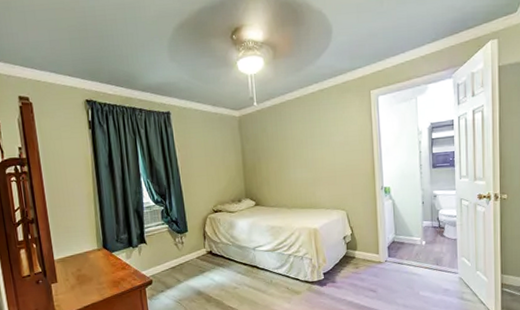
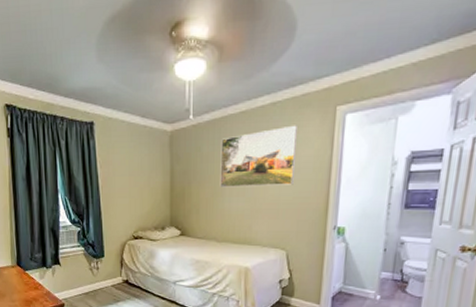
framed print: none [282,106,345,162] -> present [220,125,297,188]

